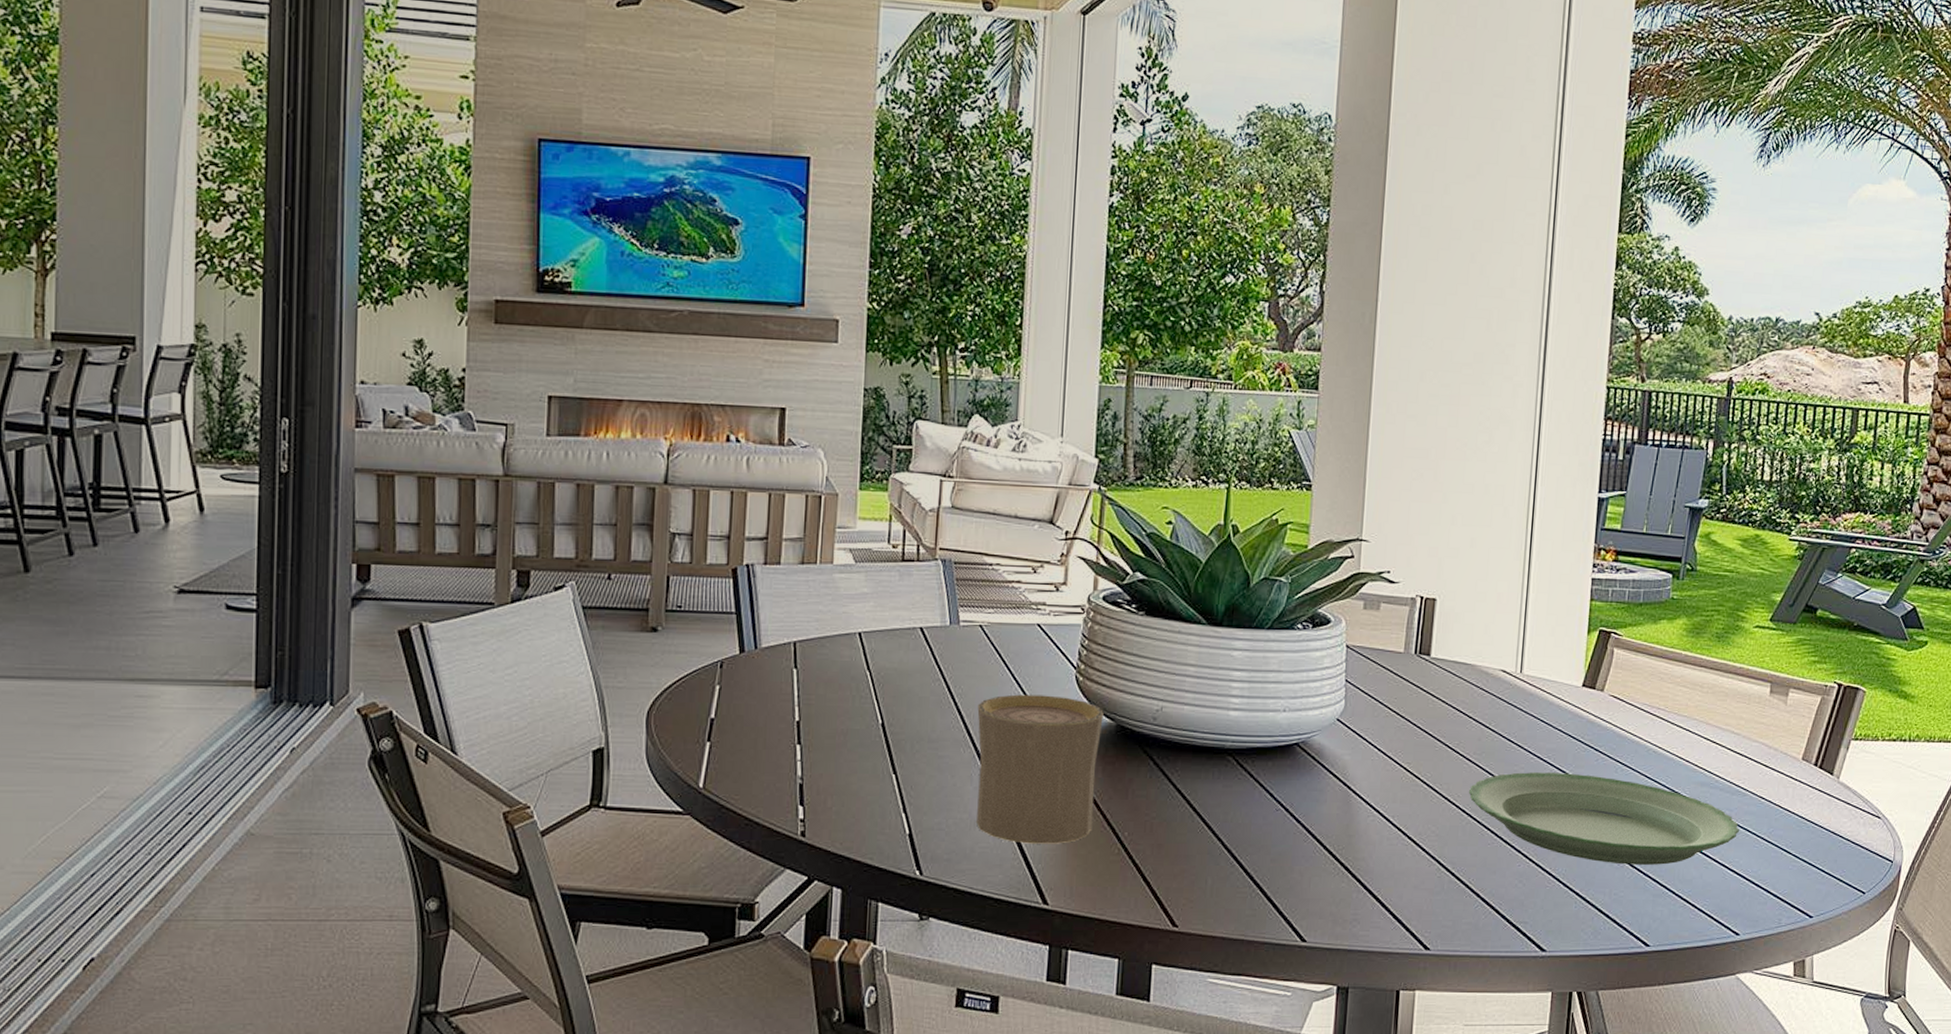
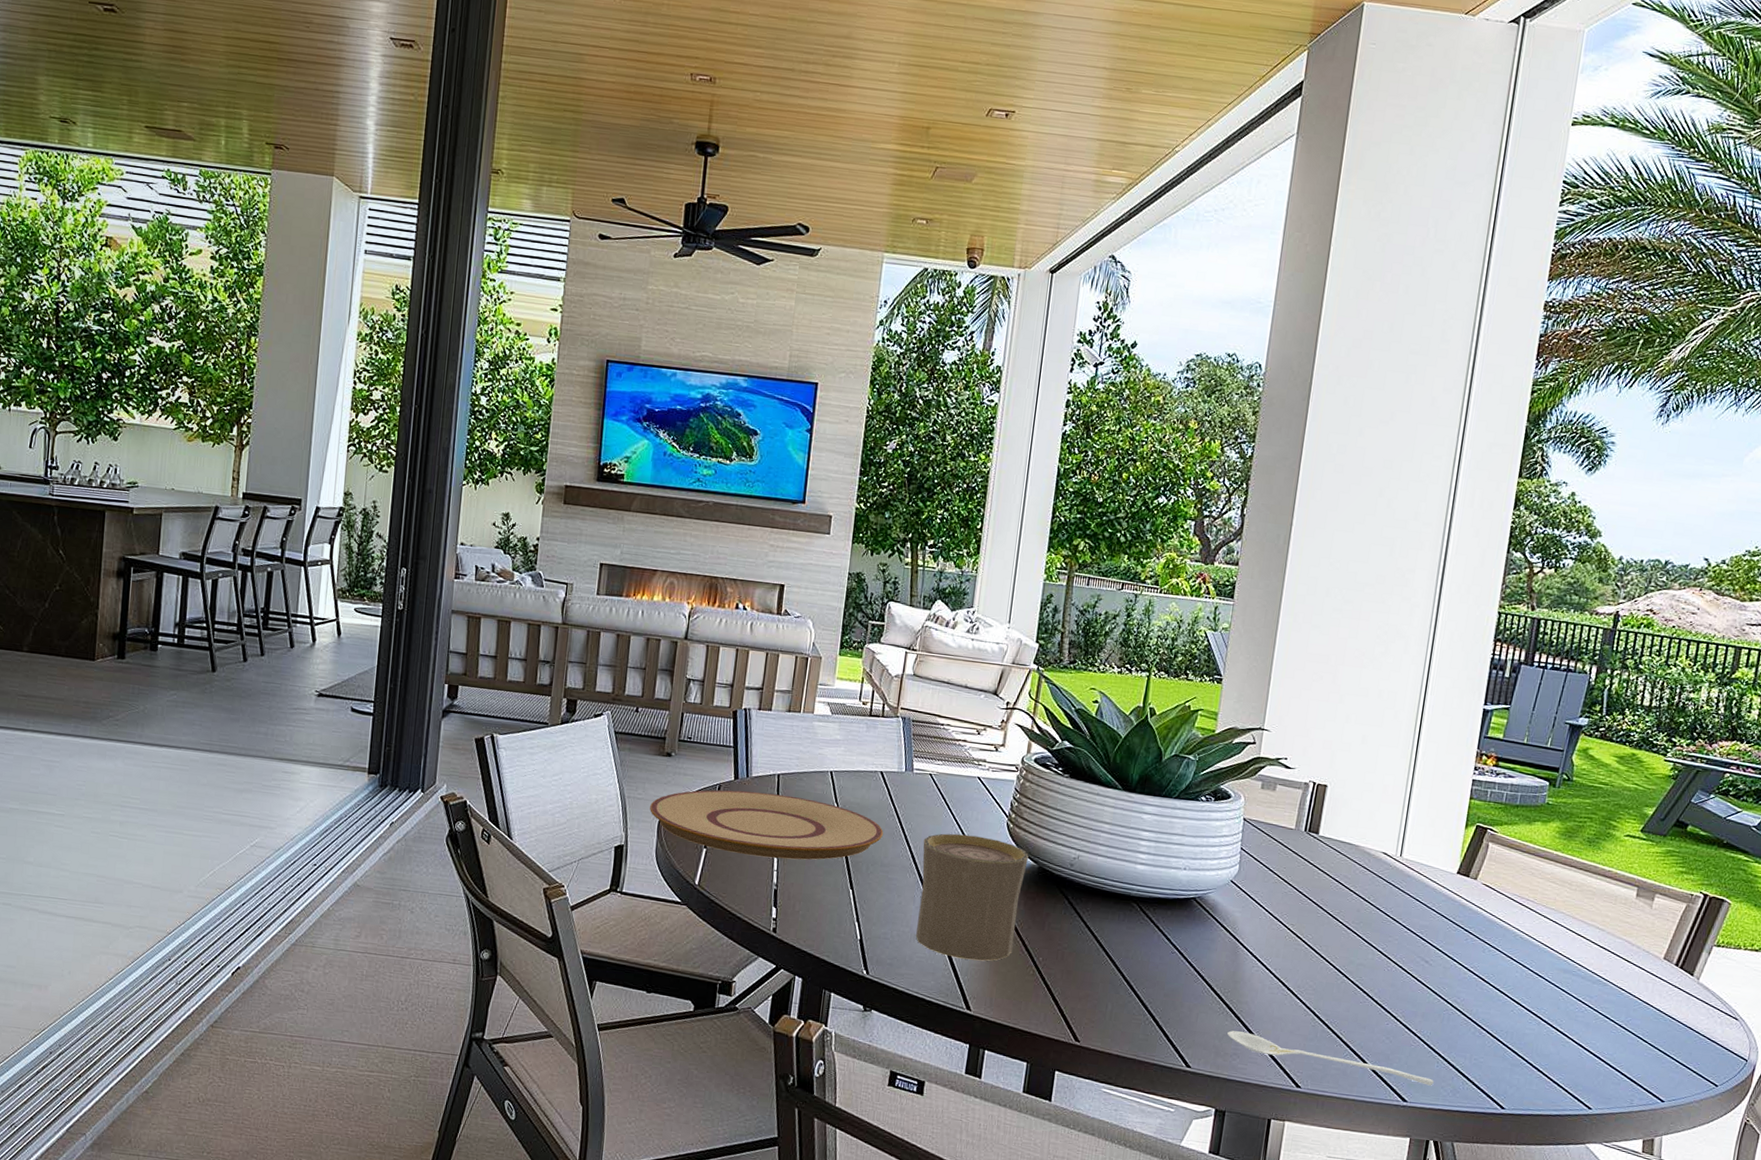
plate: none [634,665,928,746] -> present [650,789,883,860]
stirrer: none [1345,893,1573,930] -> present [1227,1030,1434,1086]
plate: present [1468,772,1739,865] -> none [1345,942,1598,1039]

